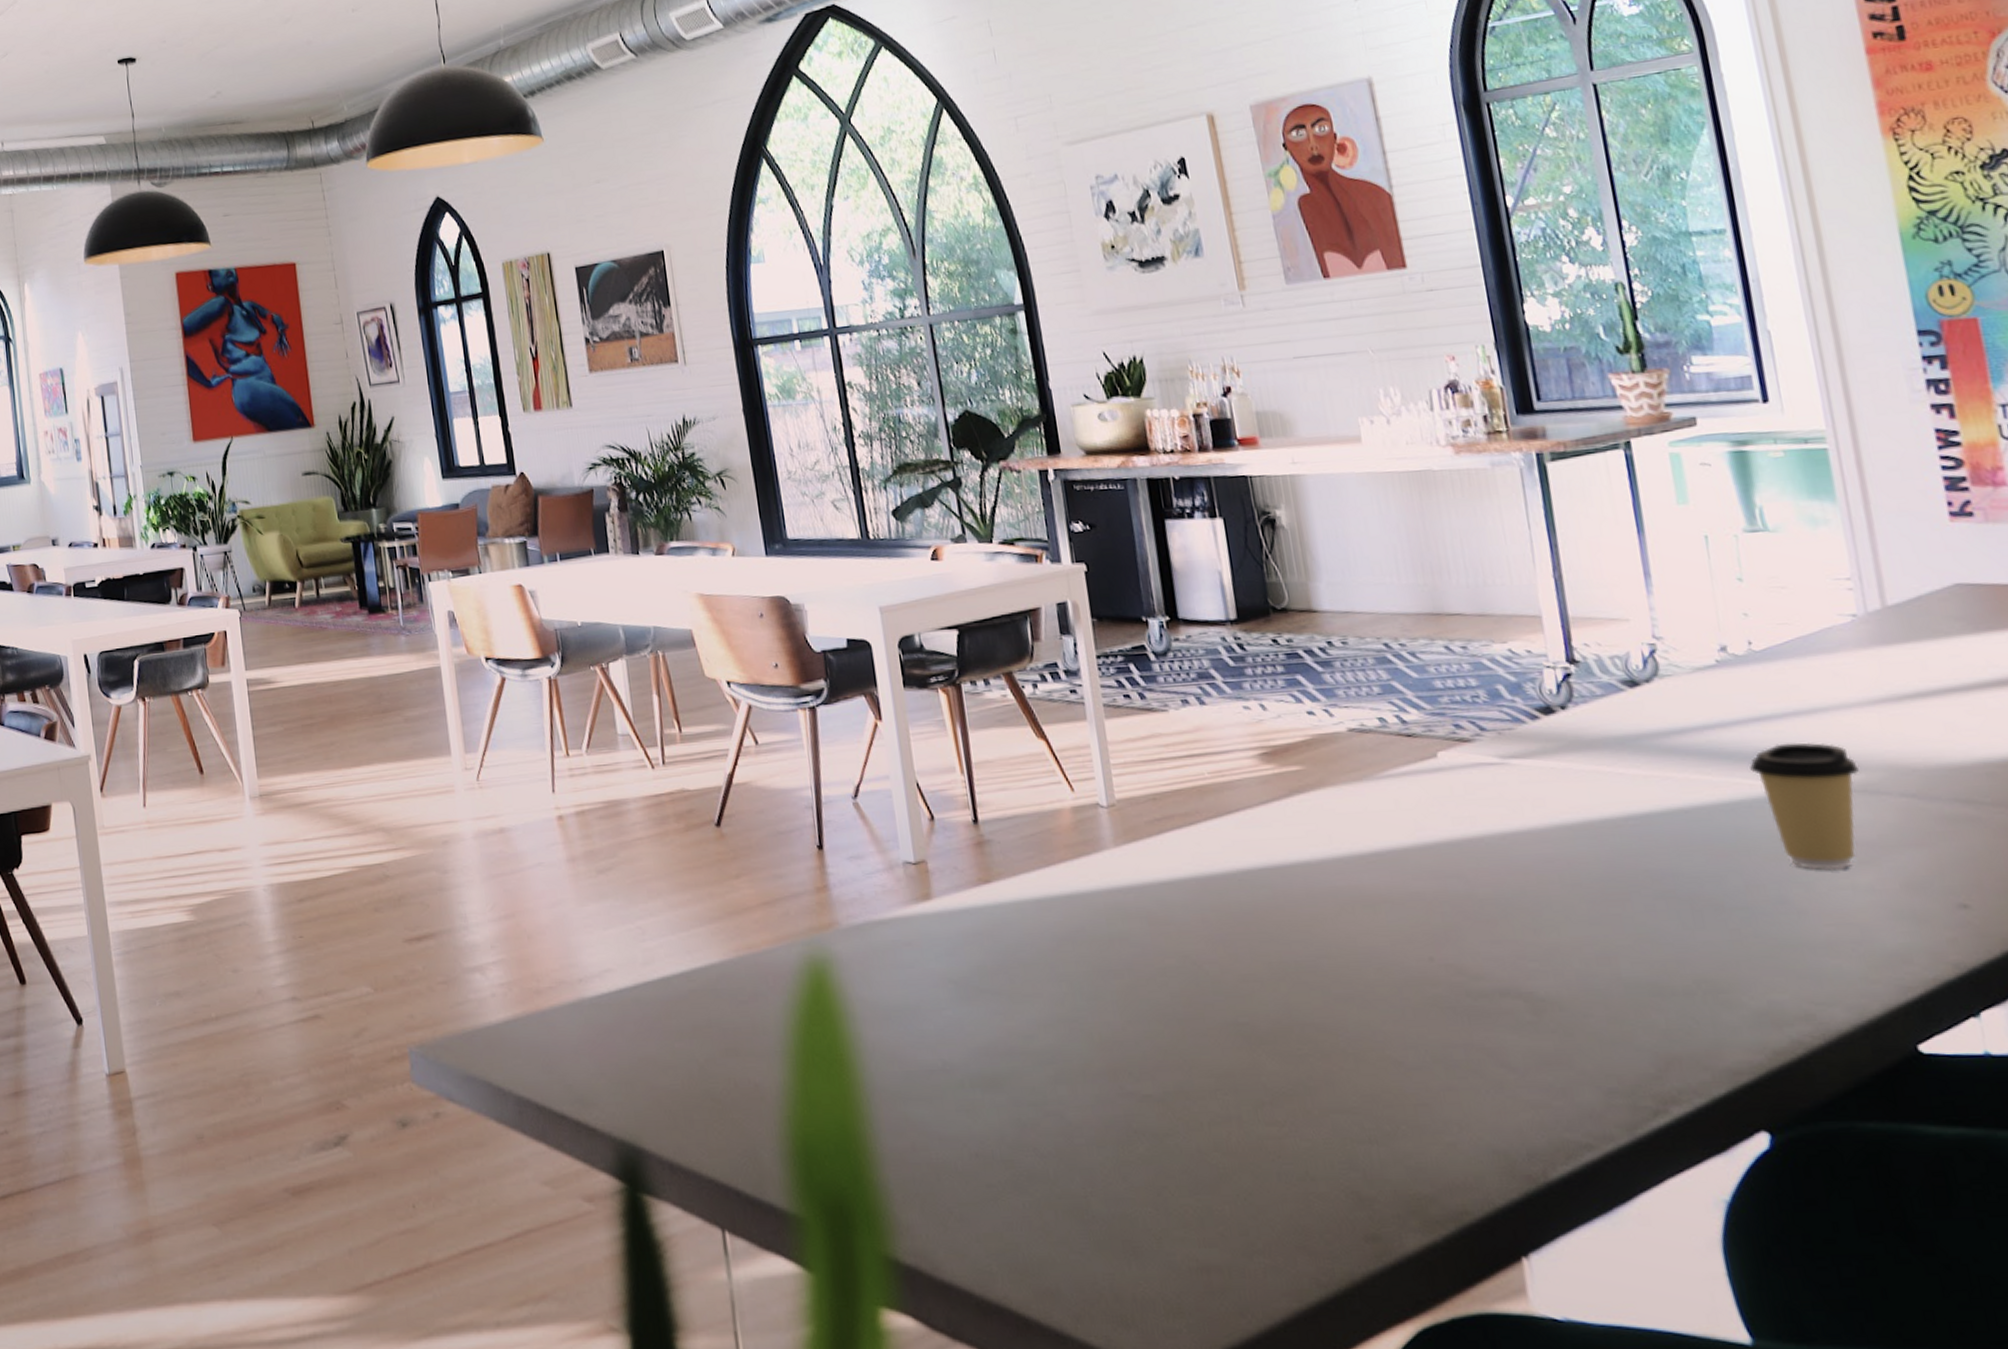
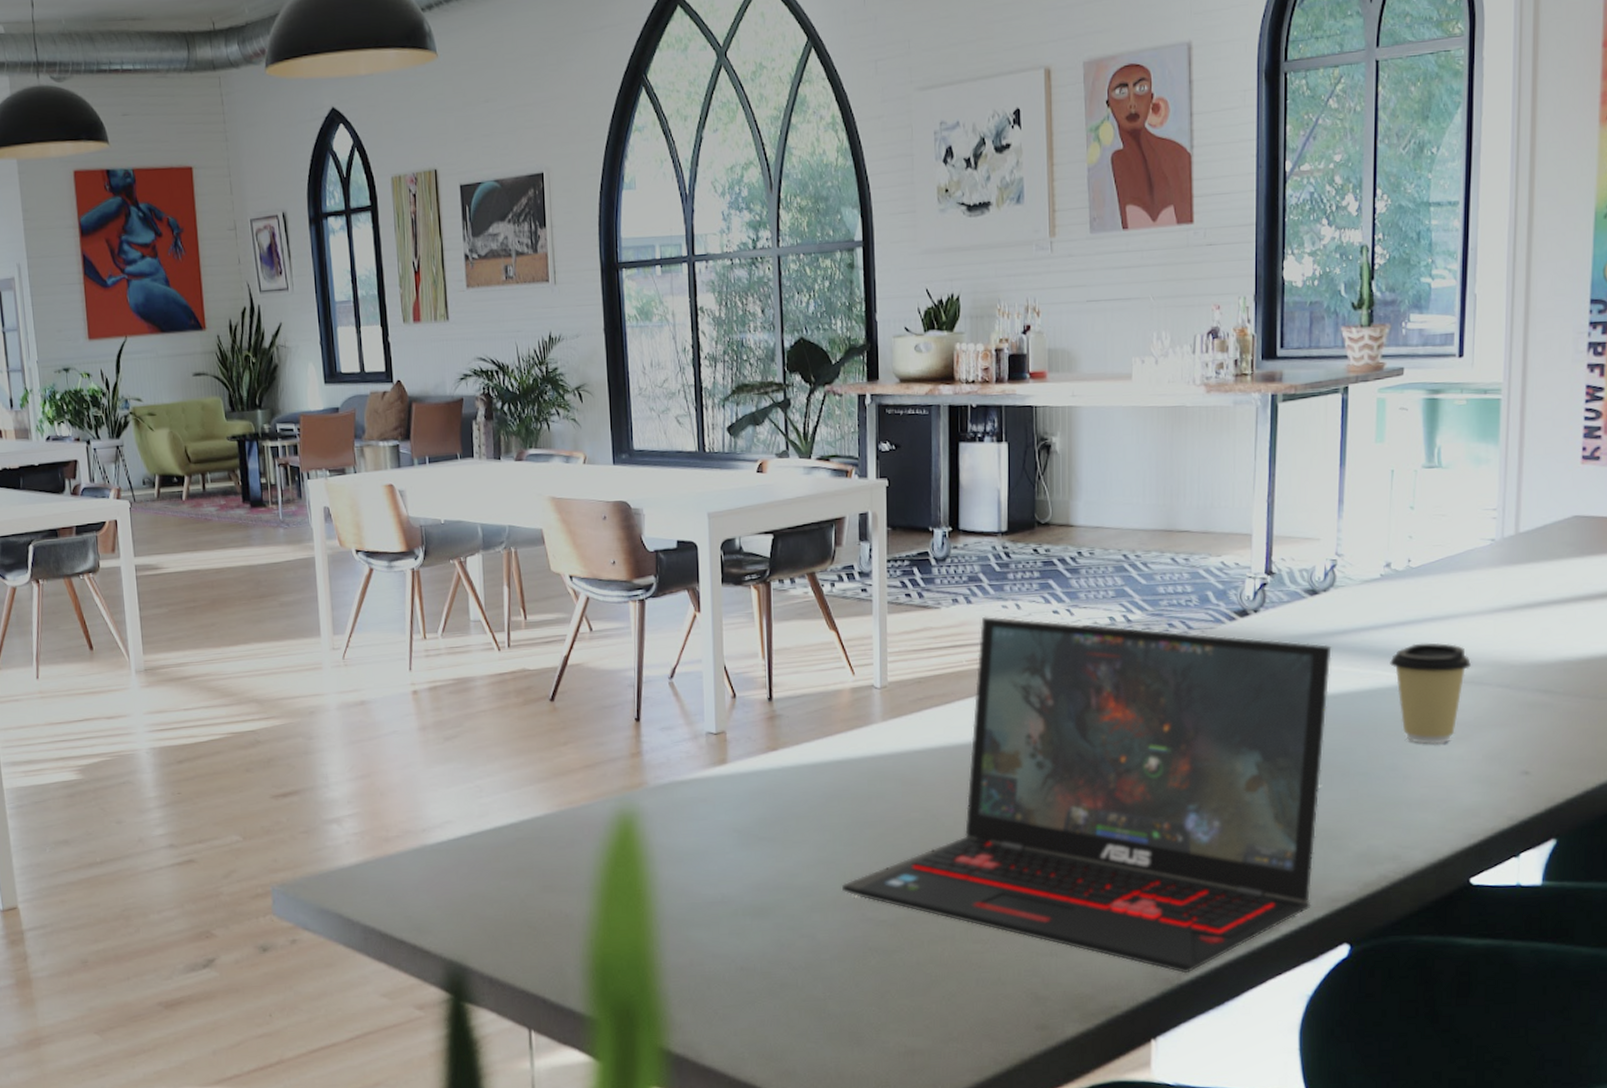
laptop: none [1090,719,1707,1169] -> present [842,616,1332,974]

